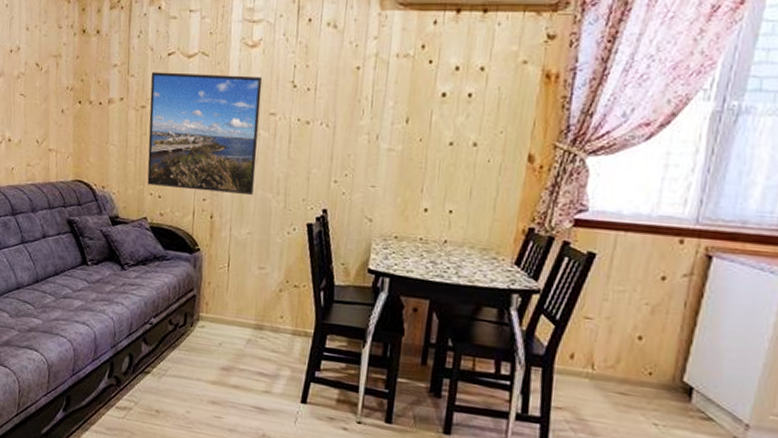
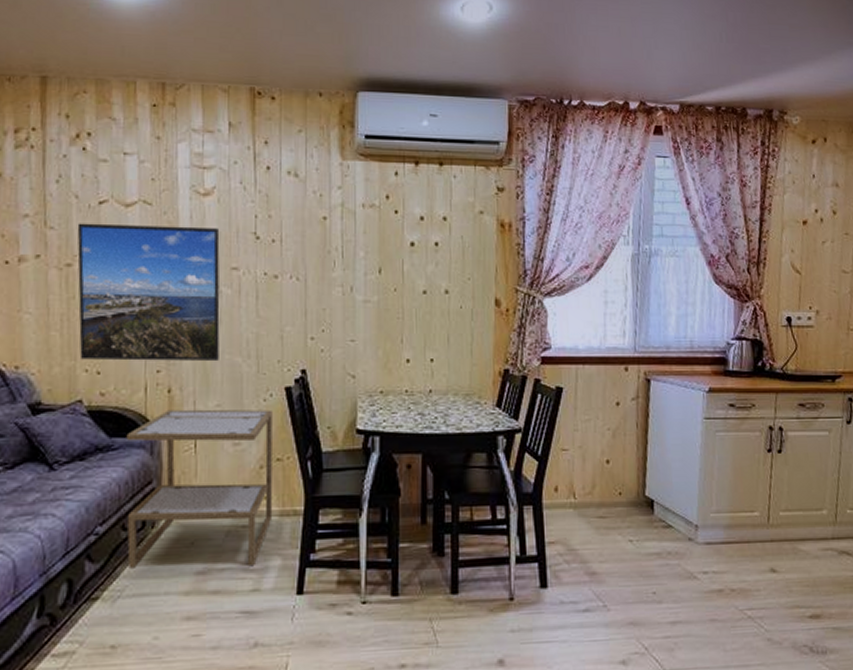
side table: none [172,232,294,372] -> present [126,409,273,569]

